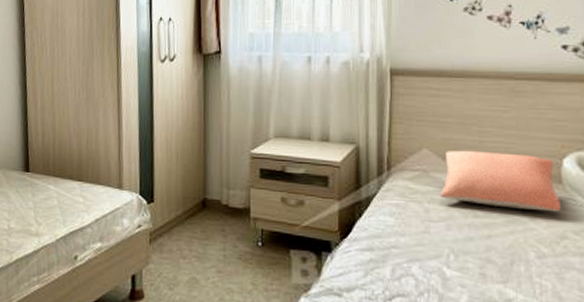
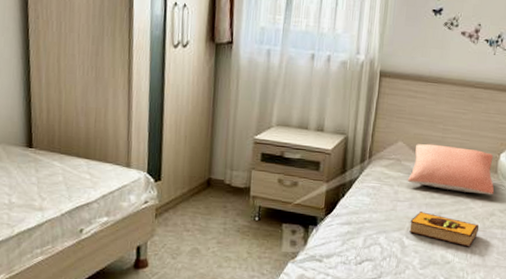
hardback book: none [450,234,546,281] -> present [409,211,479,247]

